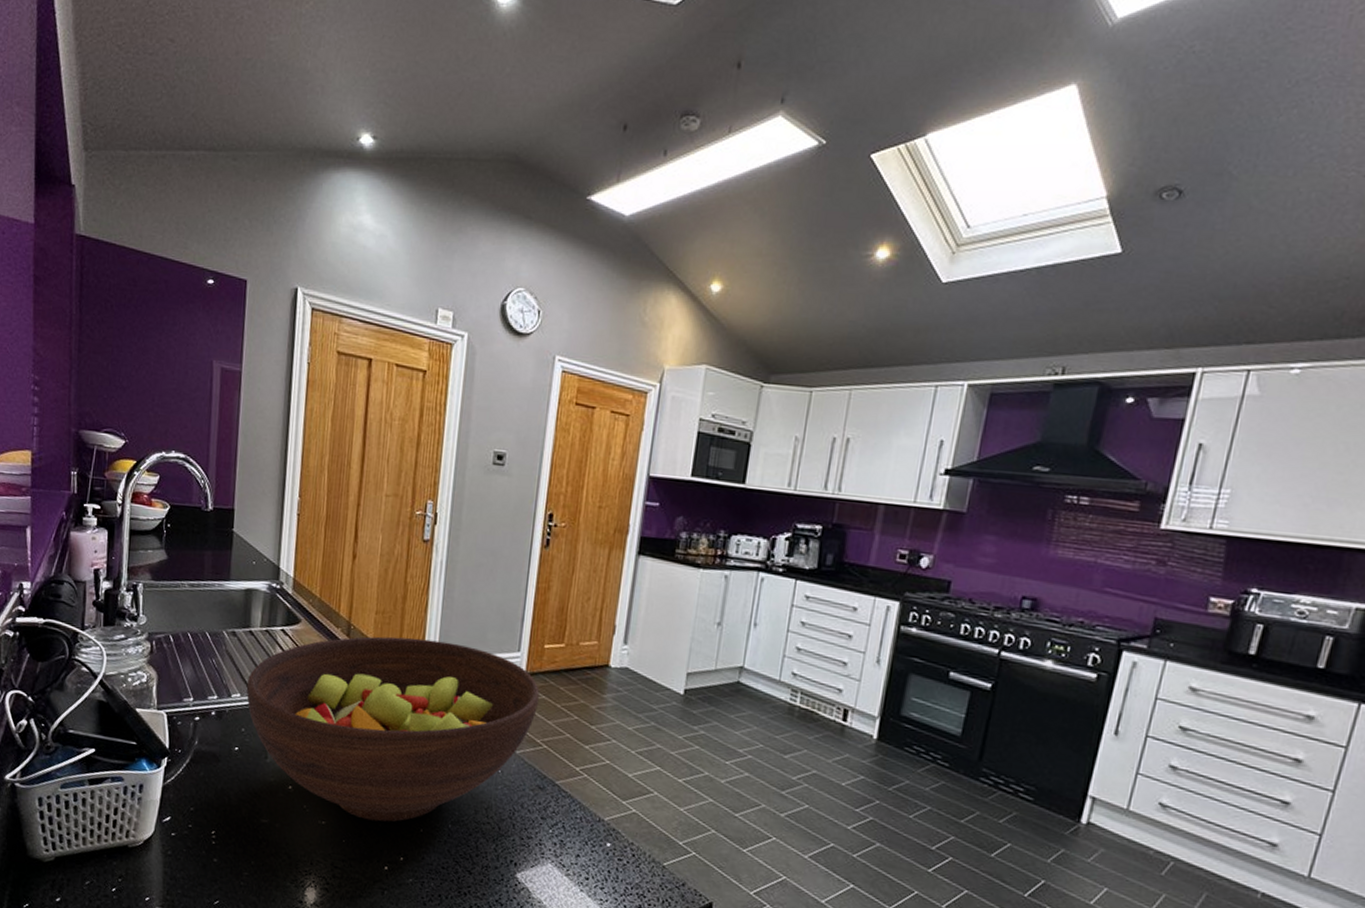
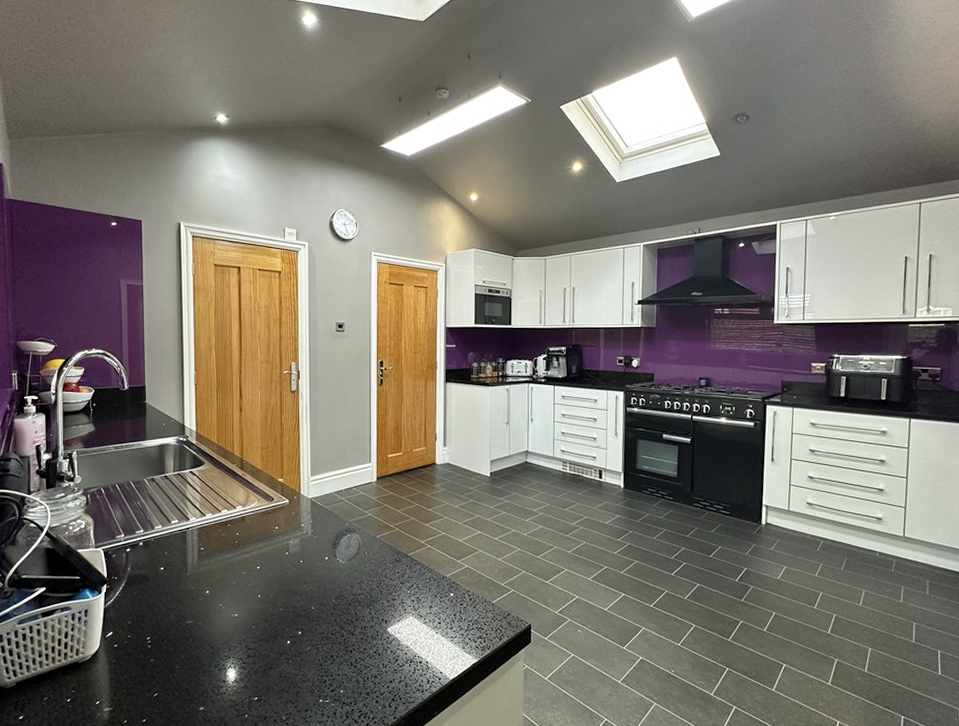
fruit bowl: present [246,636,540,822] -> none [166,463,388,607]

